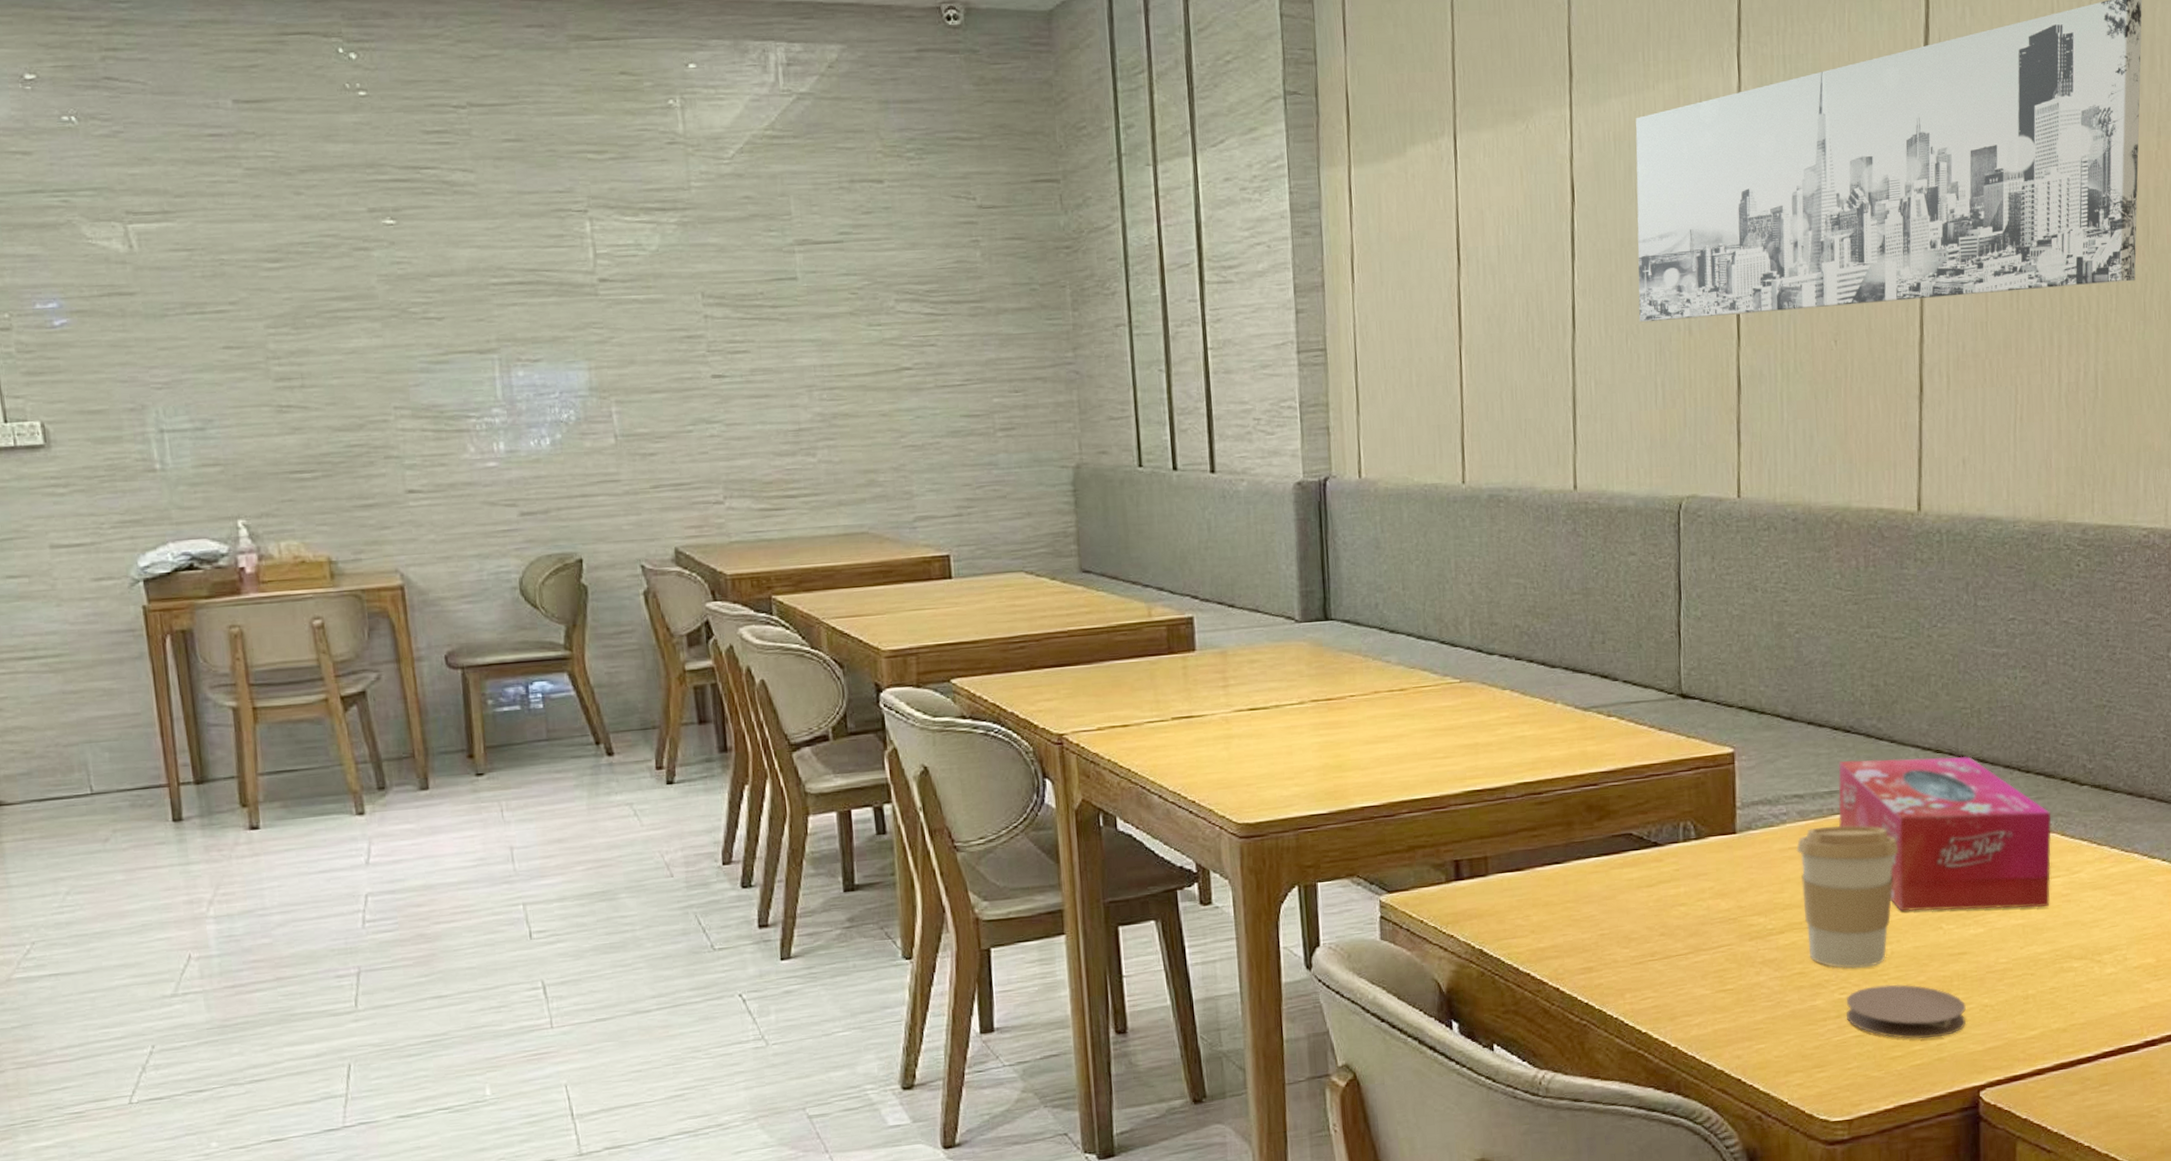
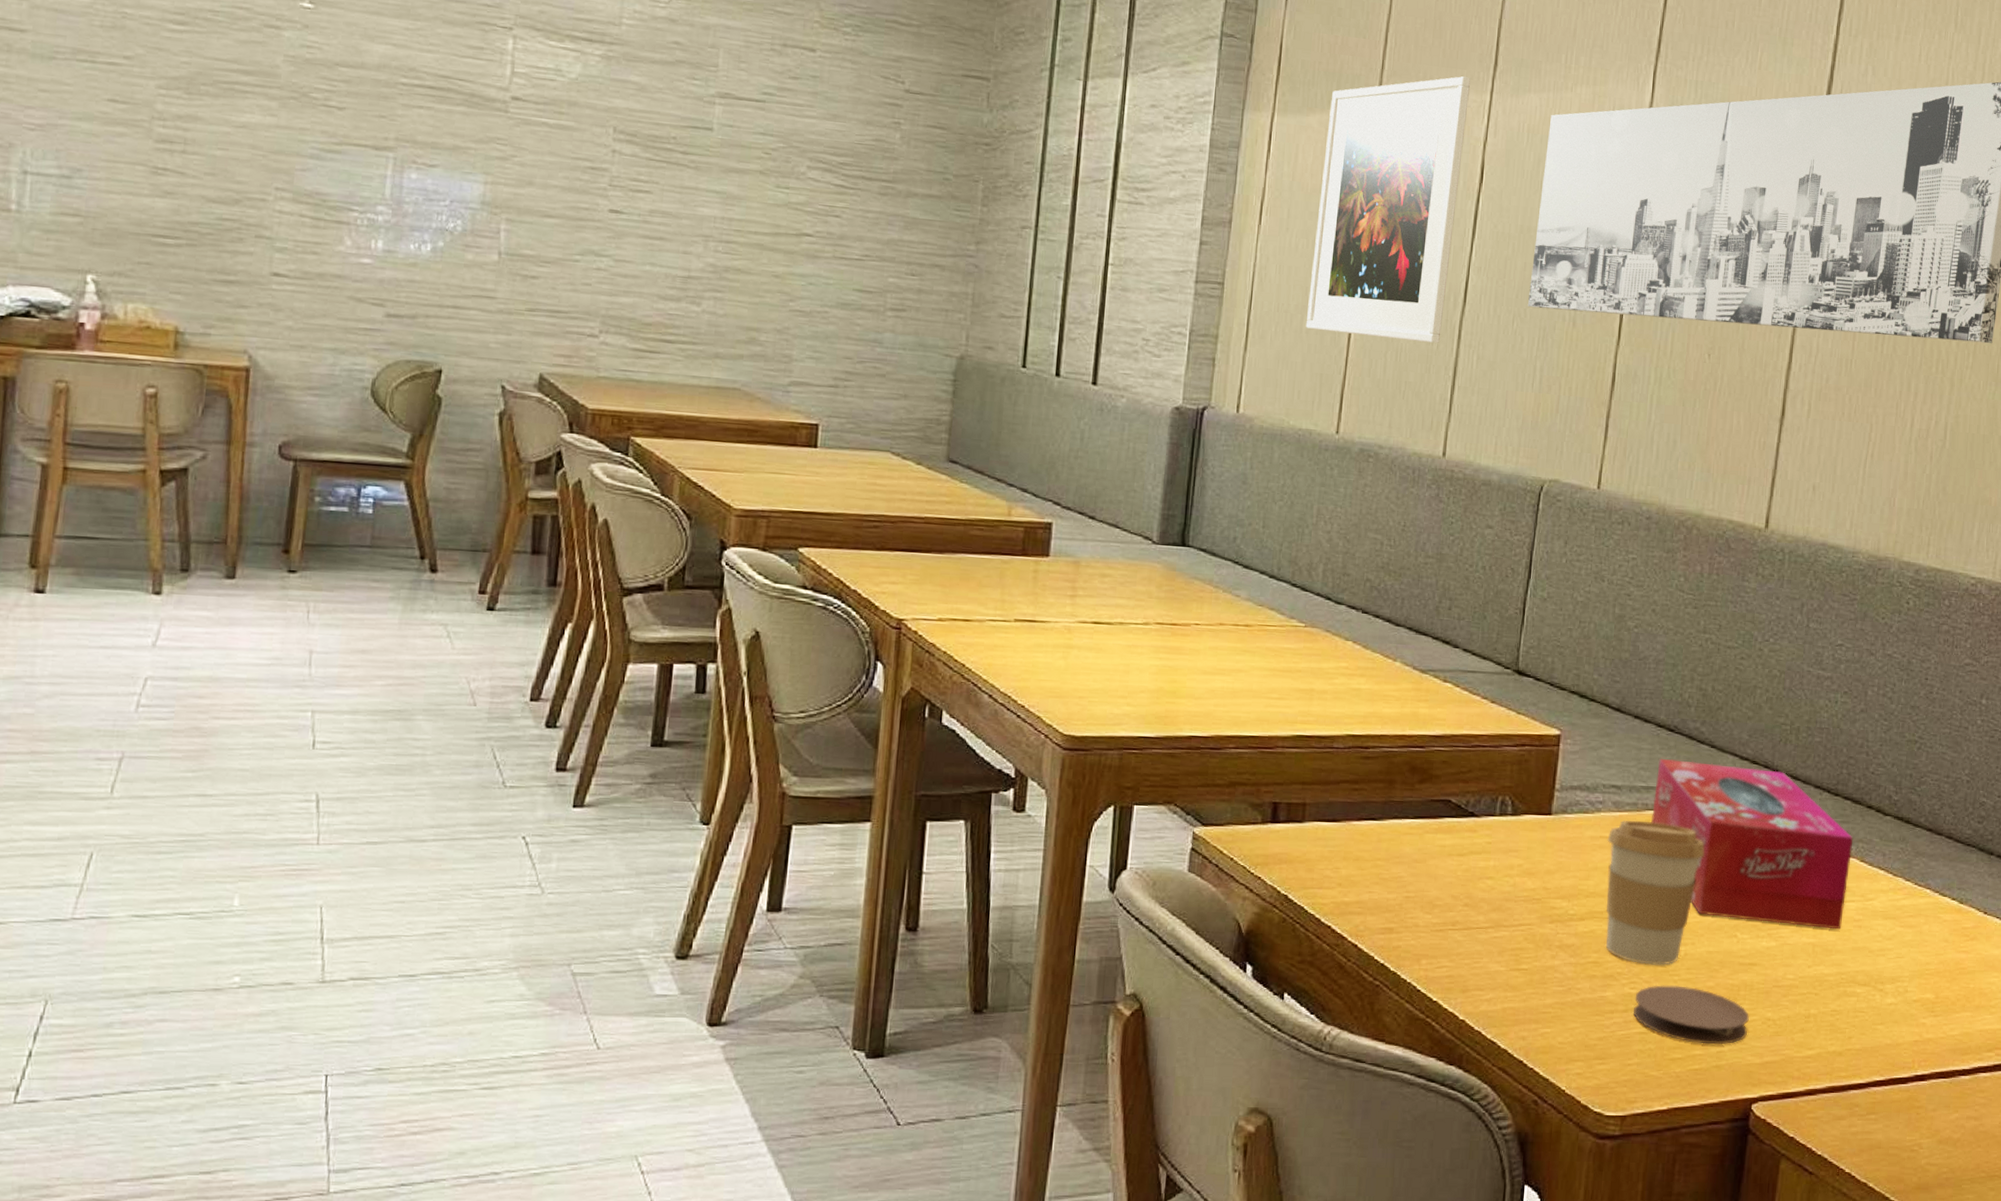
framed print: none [1406,93,1554,382] -> present [1305,76,1471,344]

